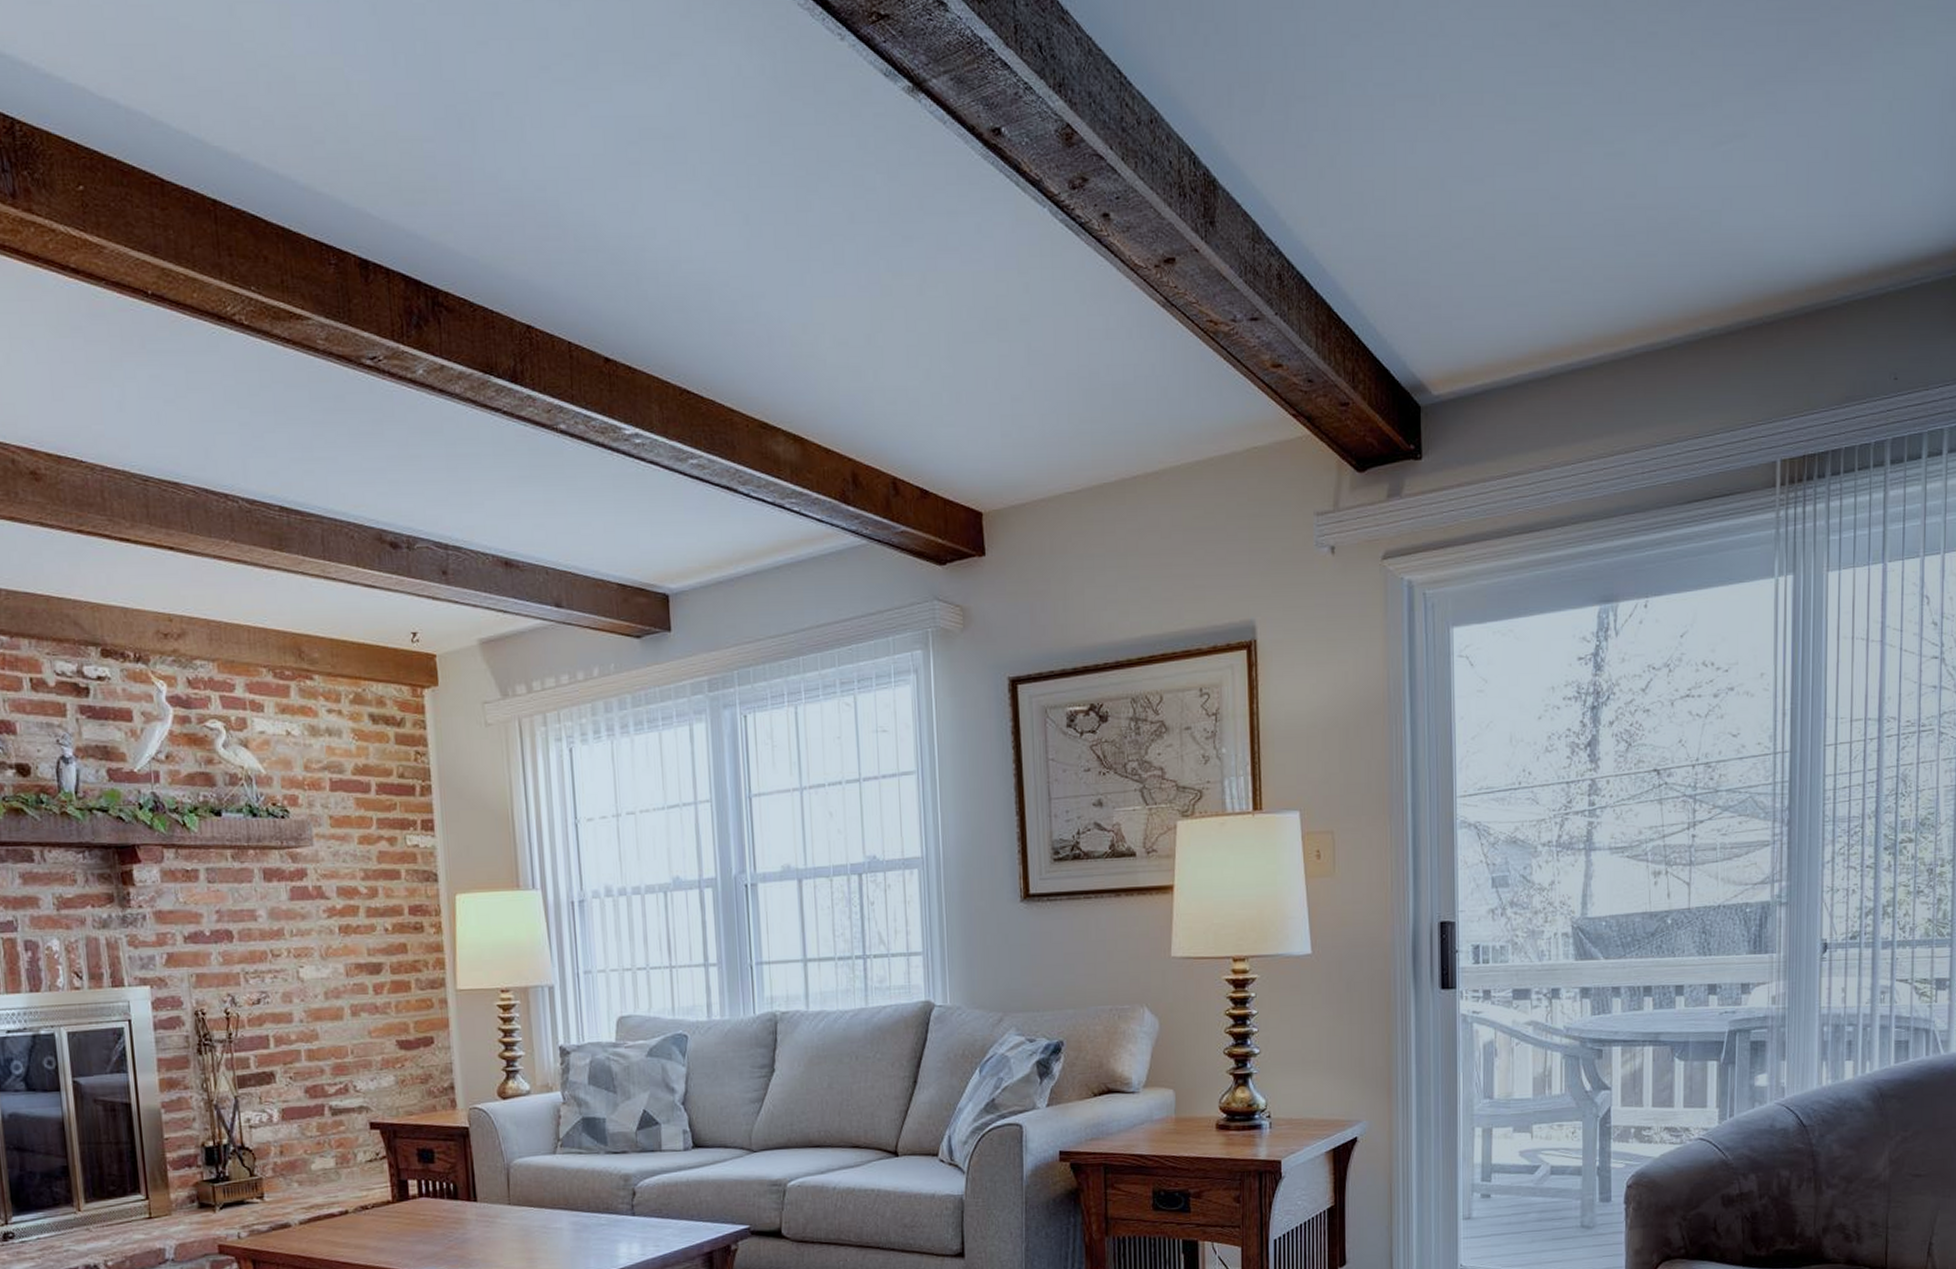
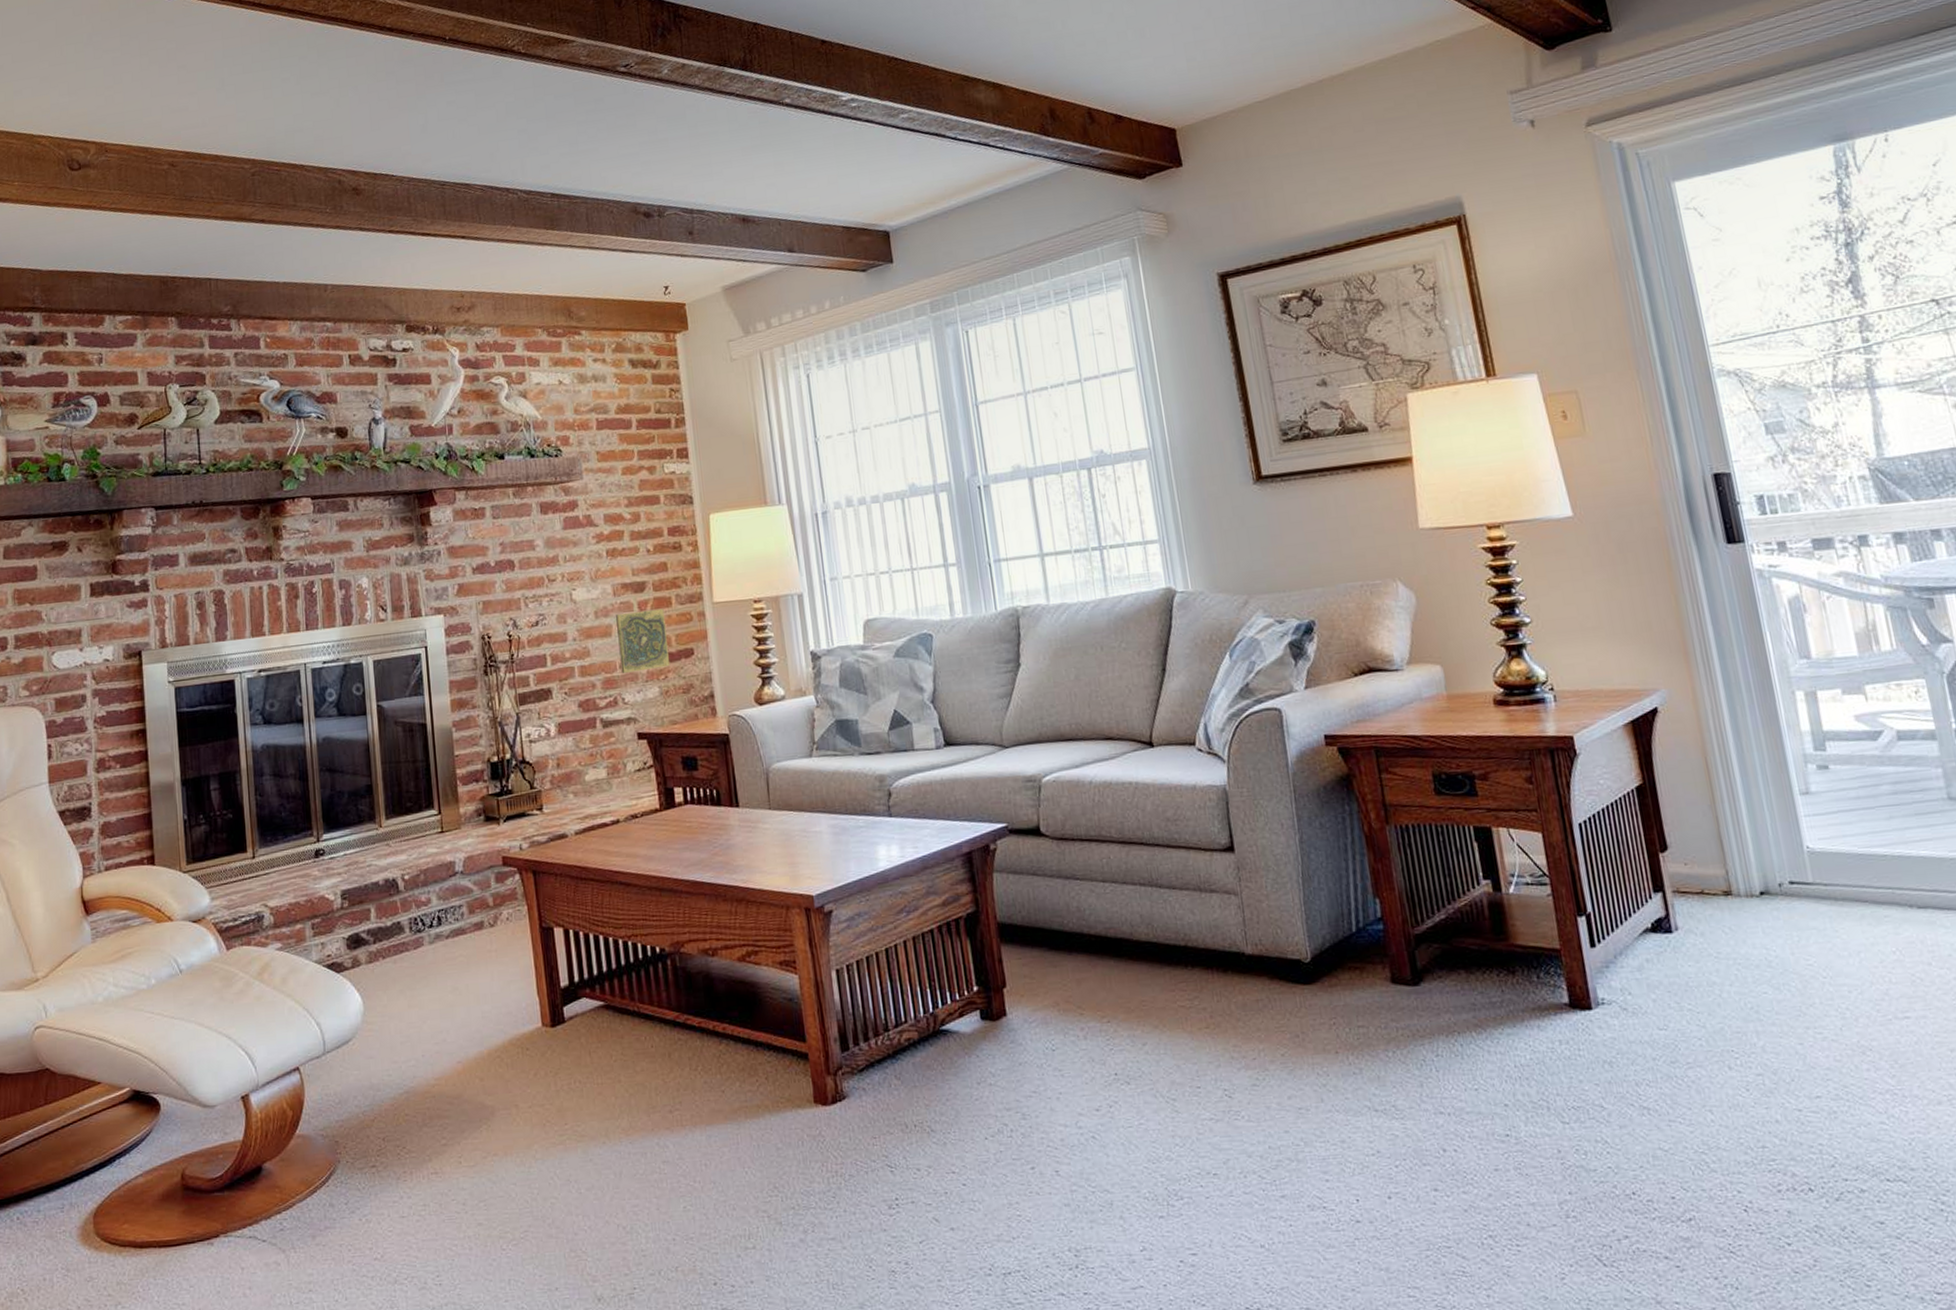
decorative tile: none [348,993,408,1059] -> present [616,608,671,673]

